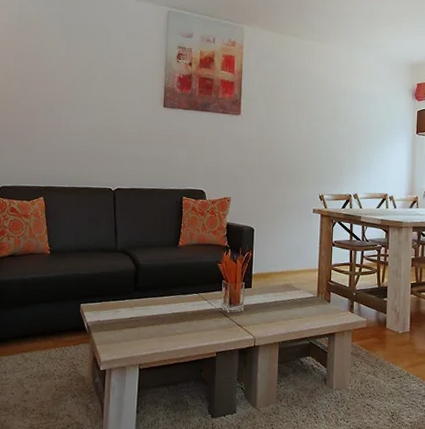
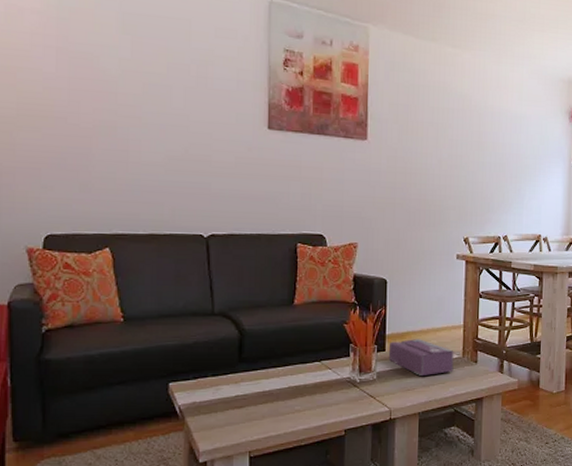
tissue box: none [254,279,310,311] -> present [388,339,454,376]

